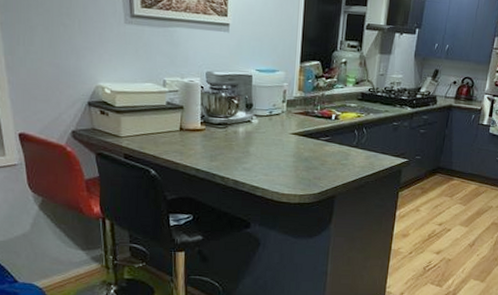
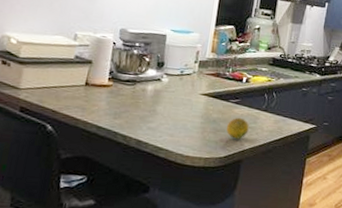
fruit: none [318,154,341,176] -> present [226,117,249,139]

